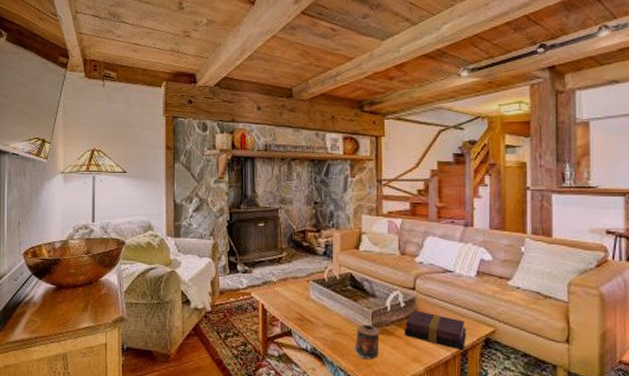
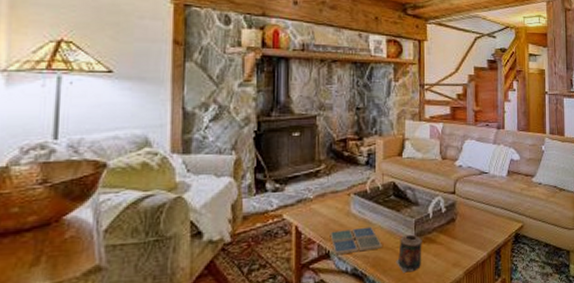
drink coaster: none [291,312,340,334] -> present [330,226,382,256]
book: present [404,310,466,351] -> none [445,214,499,249]

